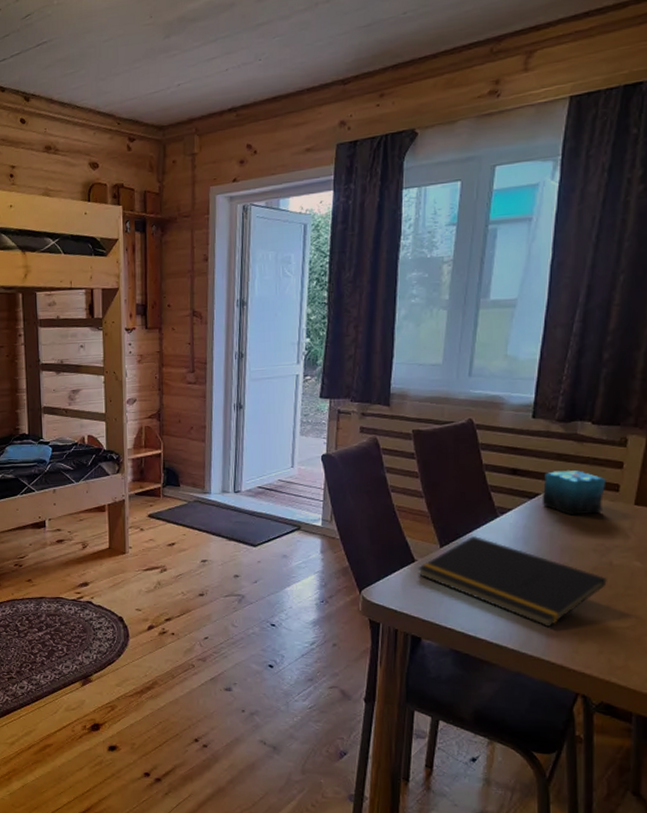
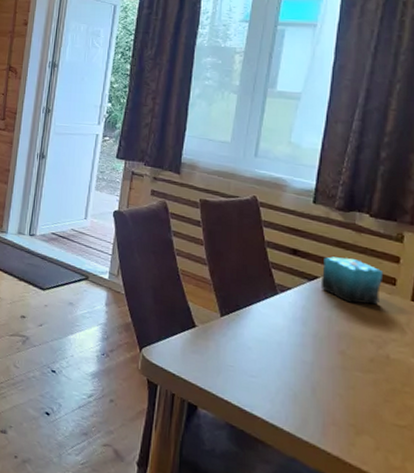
notepad: present [418,536,607,628] -> none [197,310,384,415]

